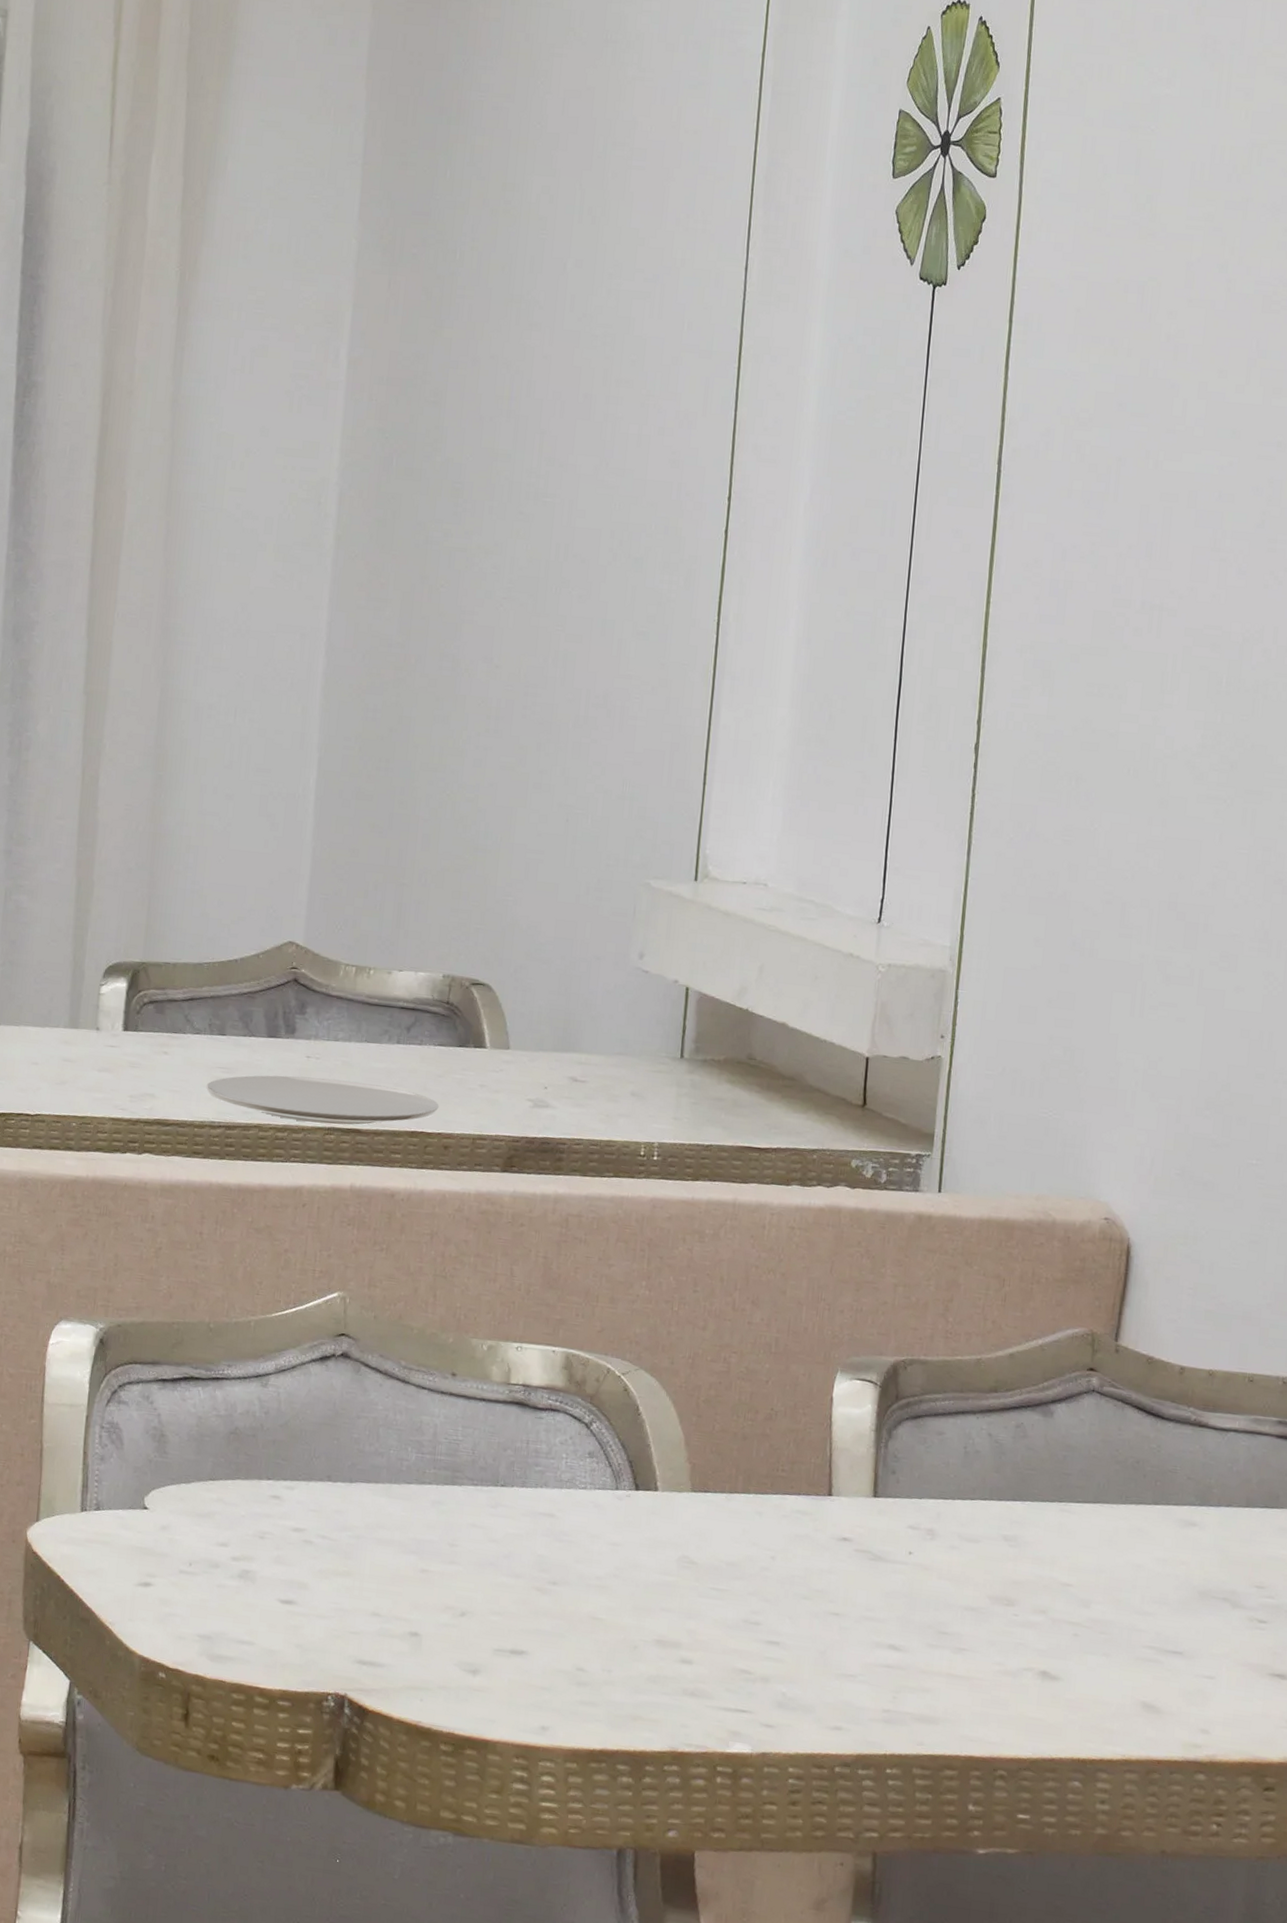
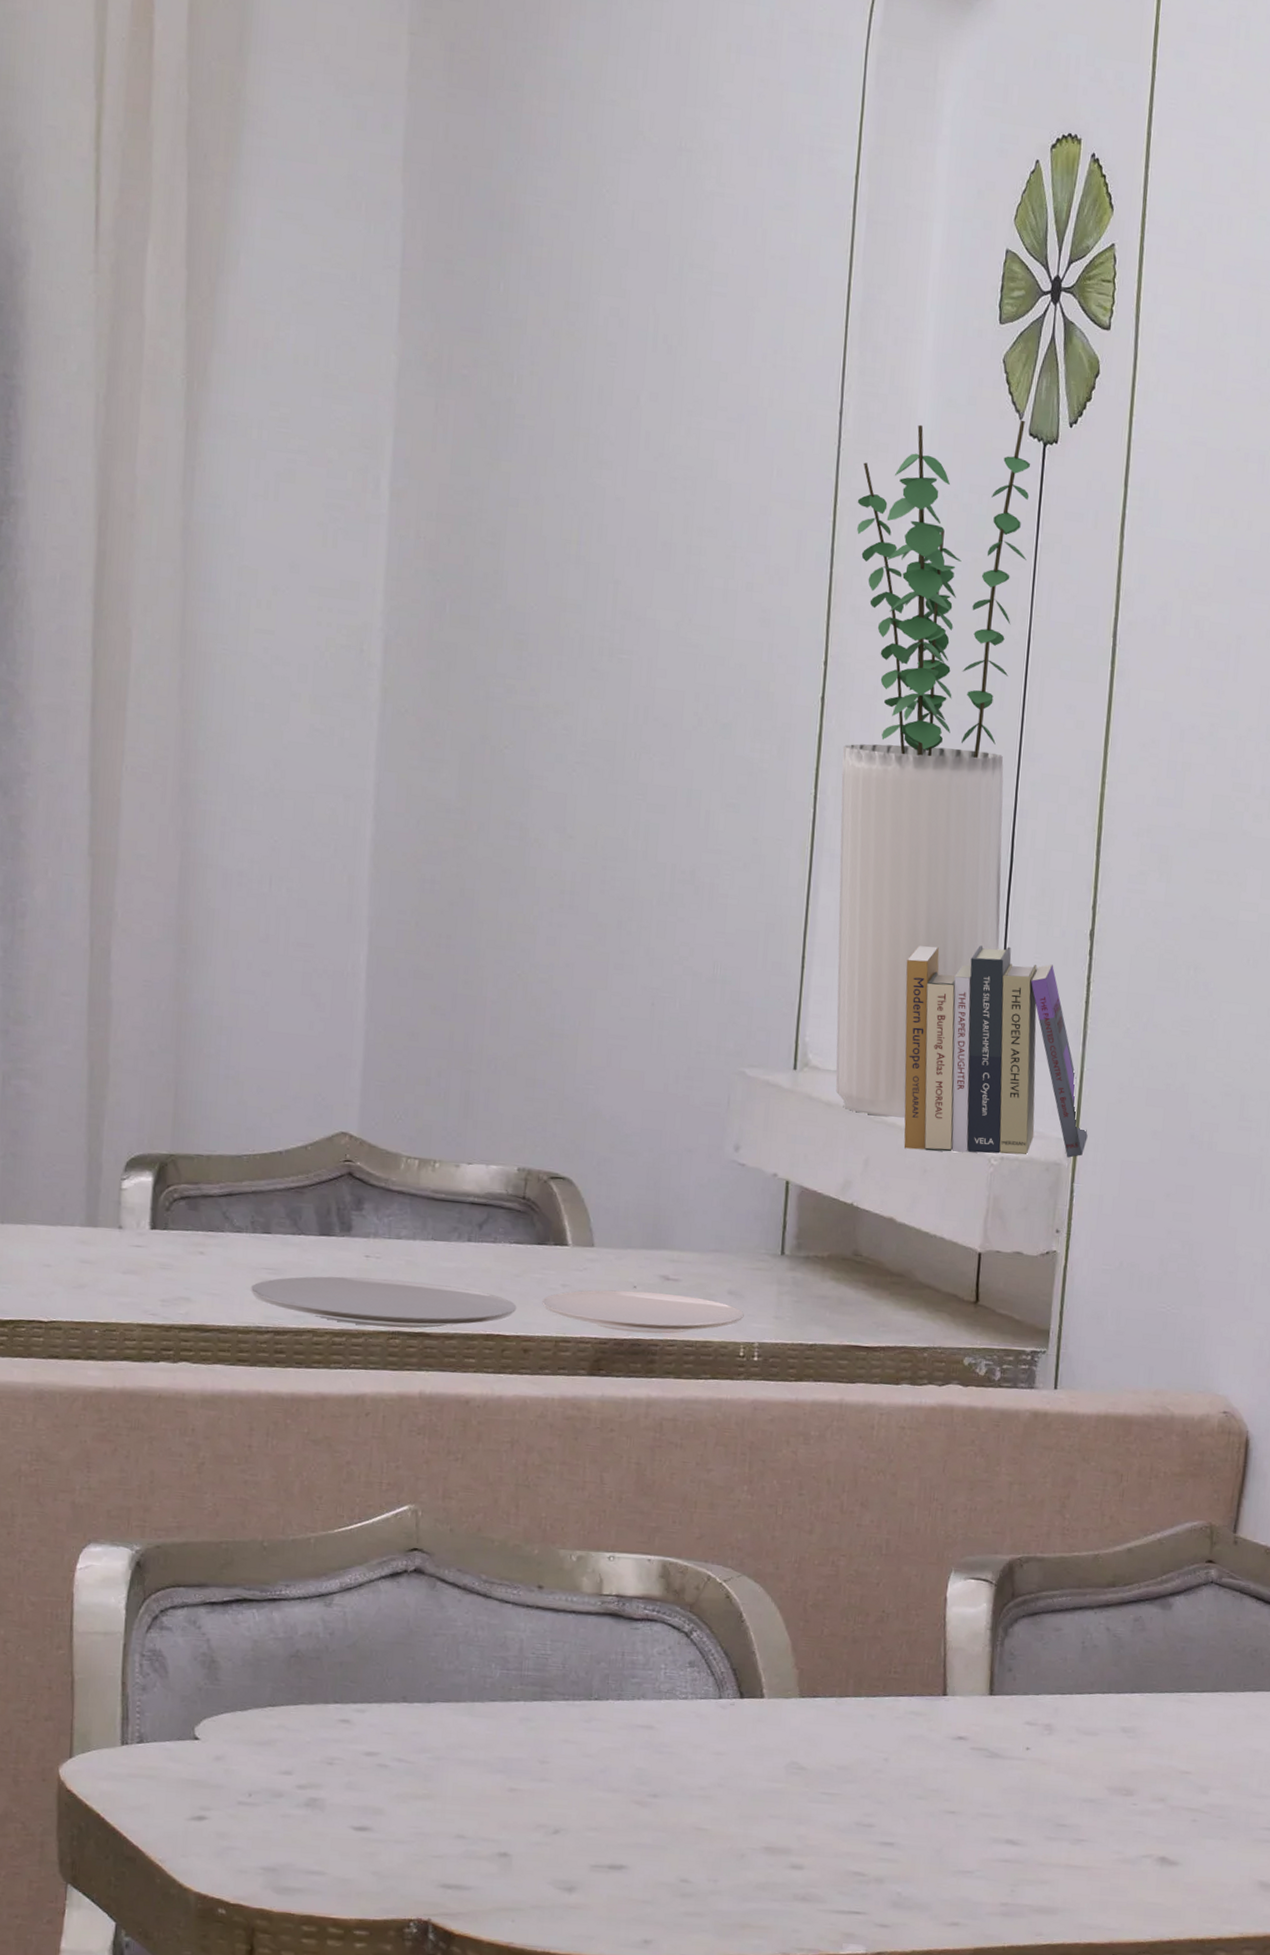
plate: none [461,1090,645,1133] -> present [542,1290,744,1334]
vase: none [733,265,921,926] -> present [835,420,1031,1118]
books: none [796,760,972,965] -> present [904,945,1088,1158]

